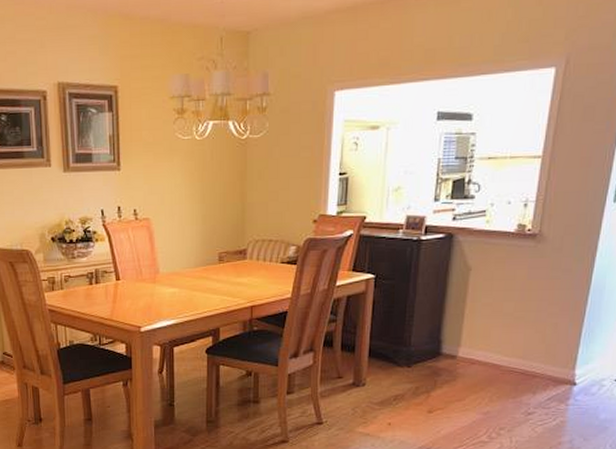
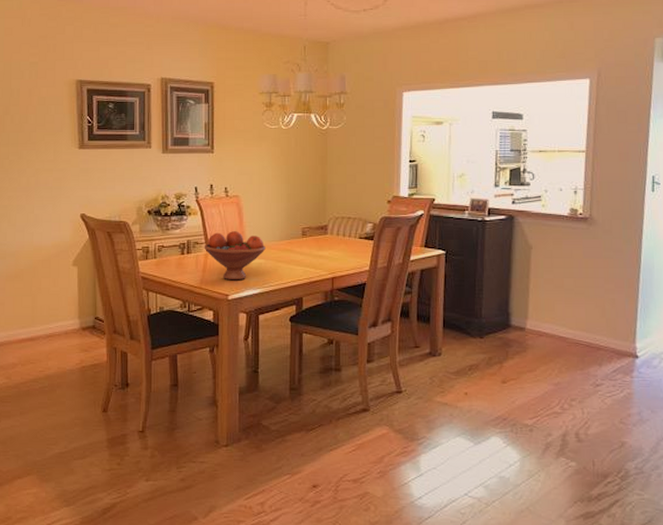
fruit bowl: none [113,258,180,312] -> present [204,231,266,281]

